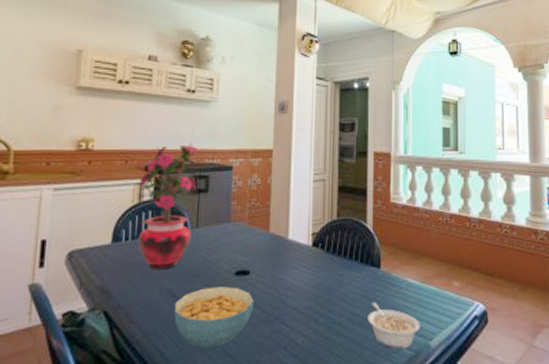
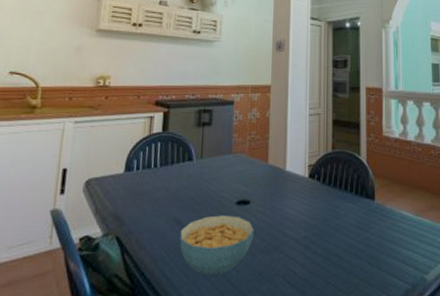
potted flower: present [132,142,199,270] -> none [143,78,204,199]
legume: present [367,301,421,349] -> none [363,233,416,282]

